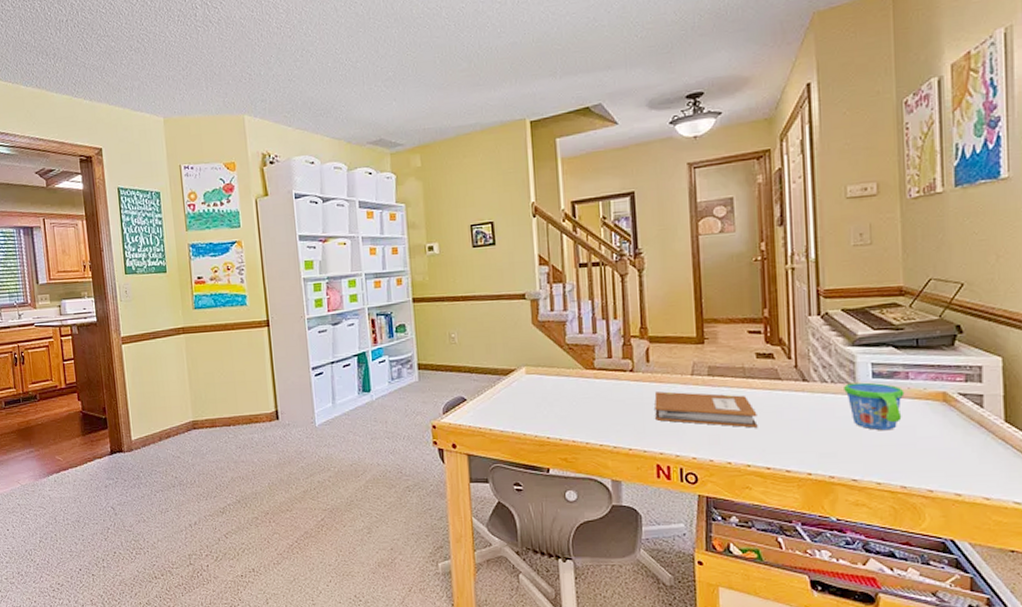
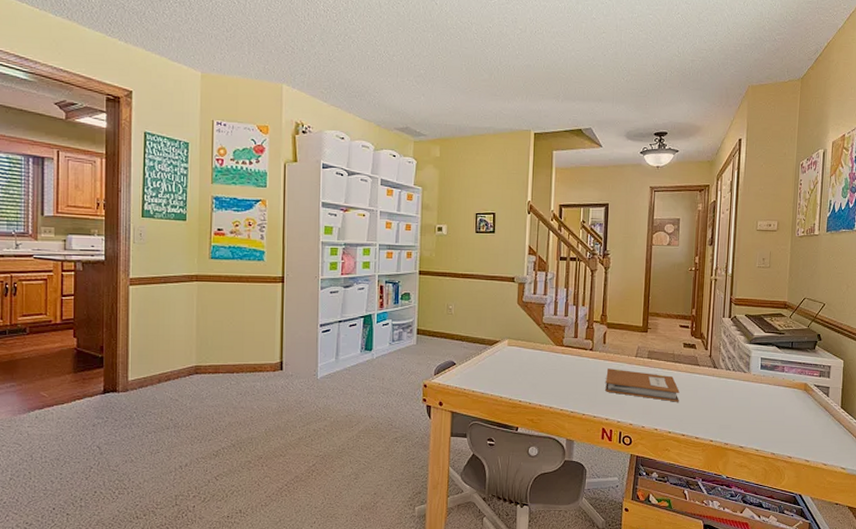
snack cup: present [844,382,905,431] -> none [741,372,780,410]

